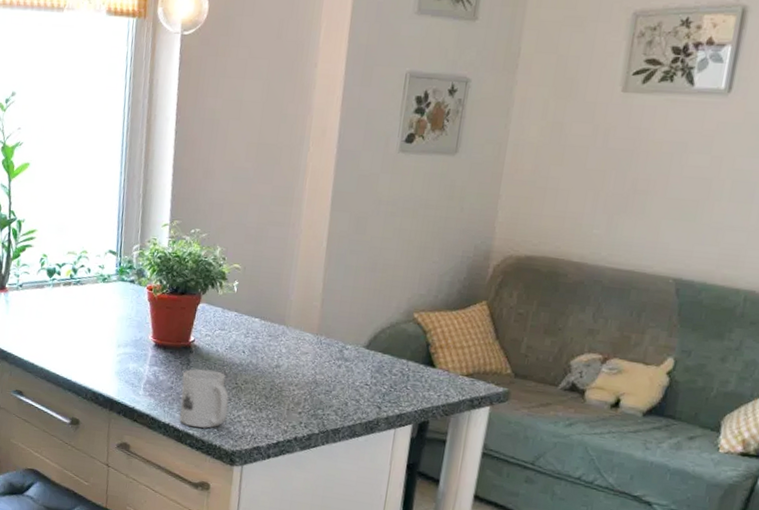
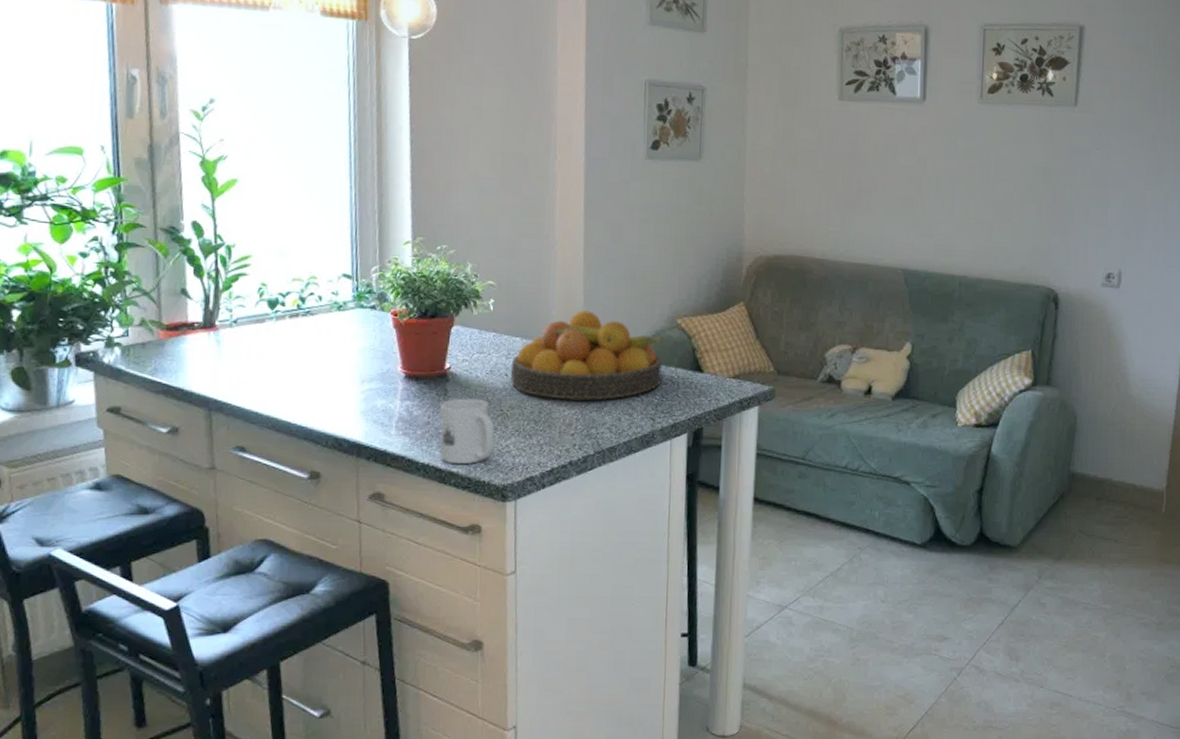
fruit bowl: none [247,298,400,384] -> present [510,310,665,401]

